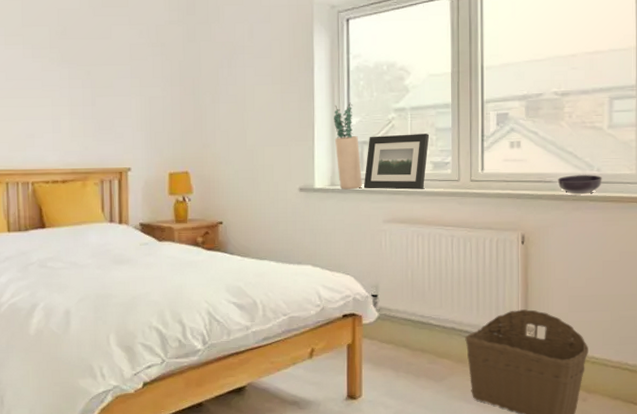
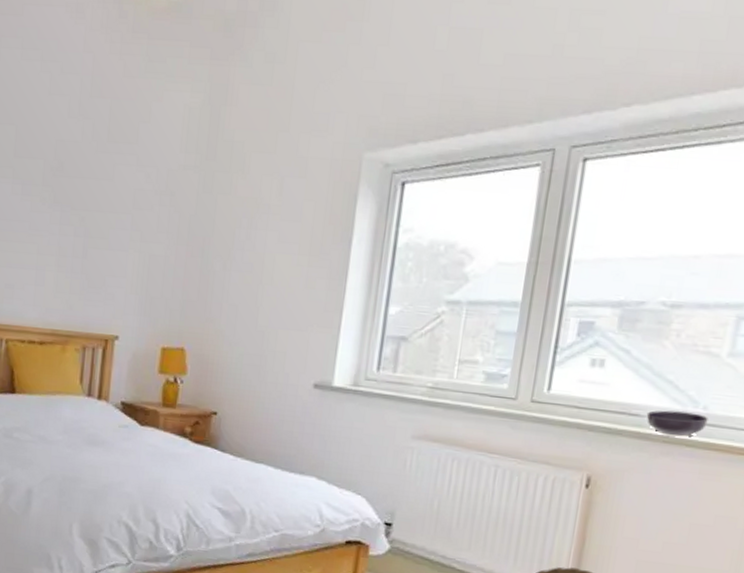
vase: present [334,102,362,190] -> none [363,287,396,394]
picture frame: present [363,134,430,190] -> none [393,331,487,405]

